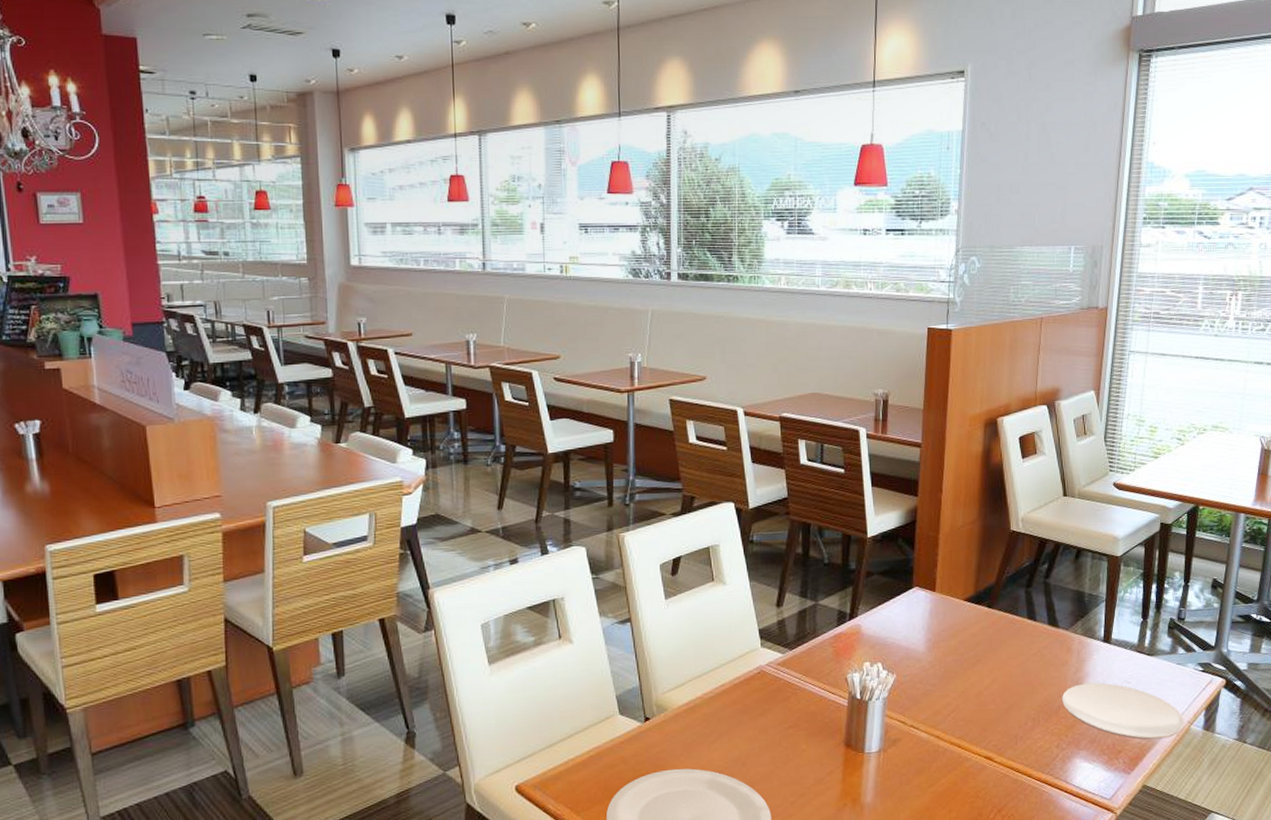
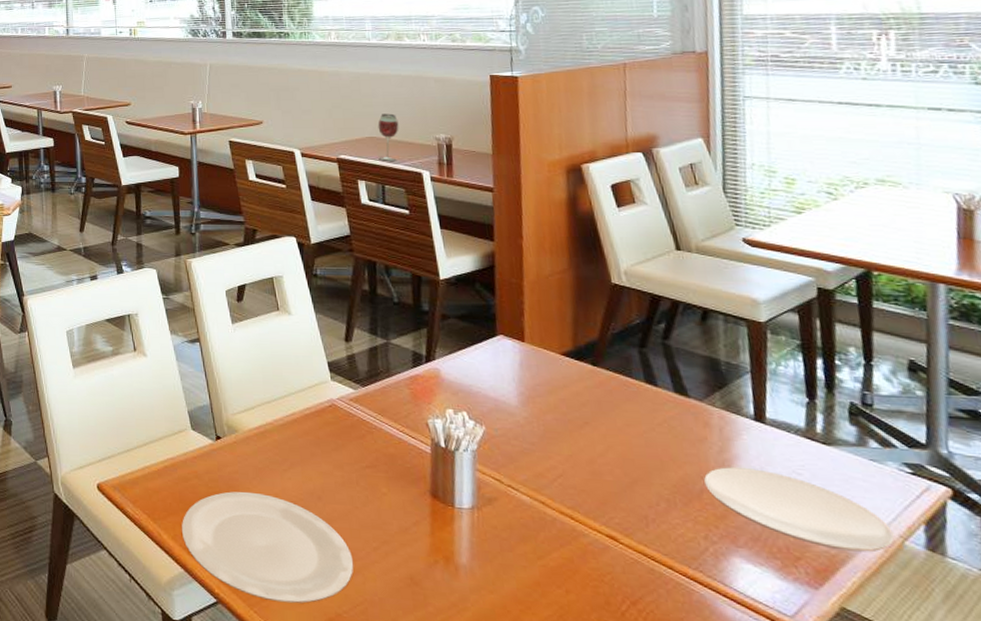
wineglass: none [819,367,841,418] -> present [377,113,399,161]

